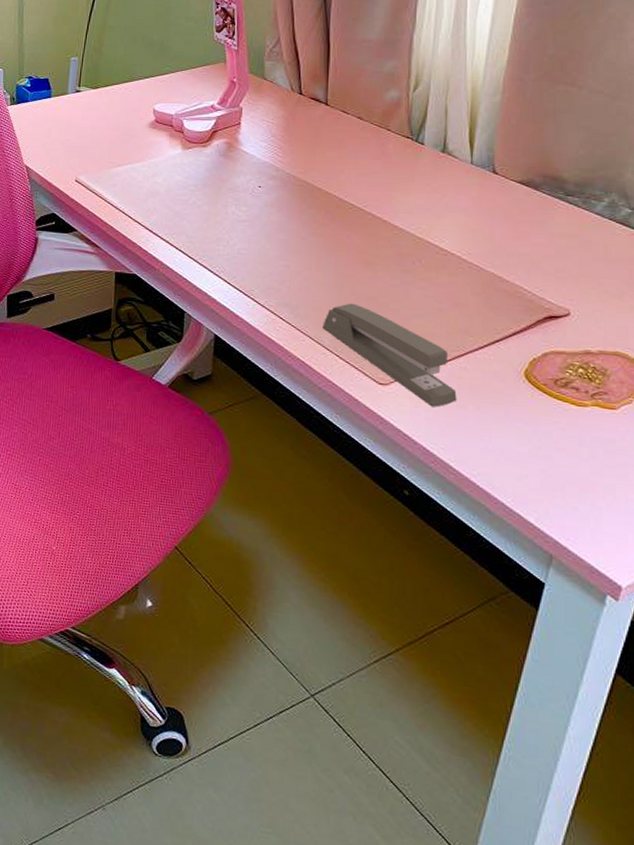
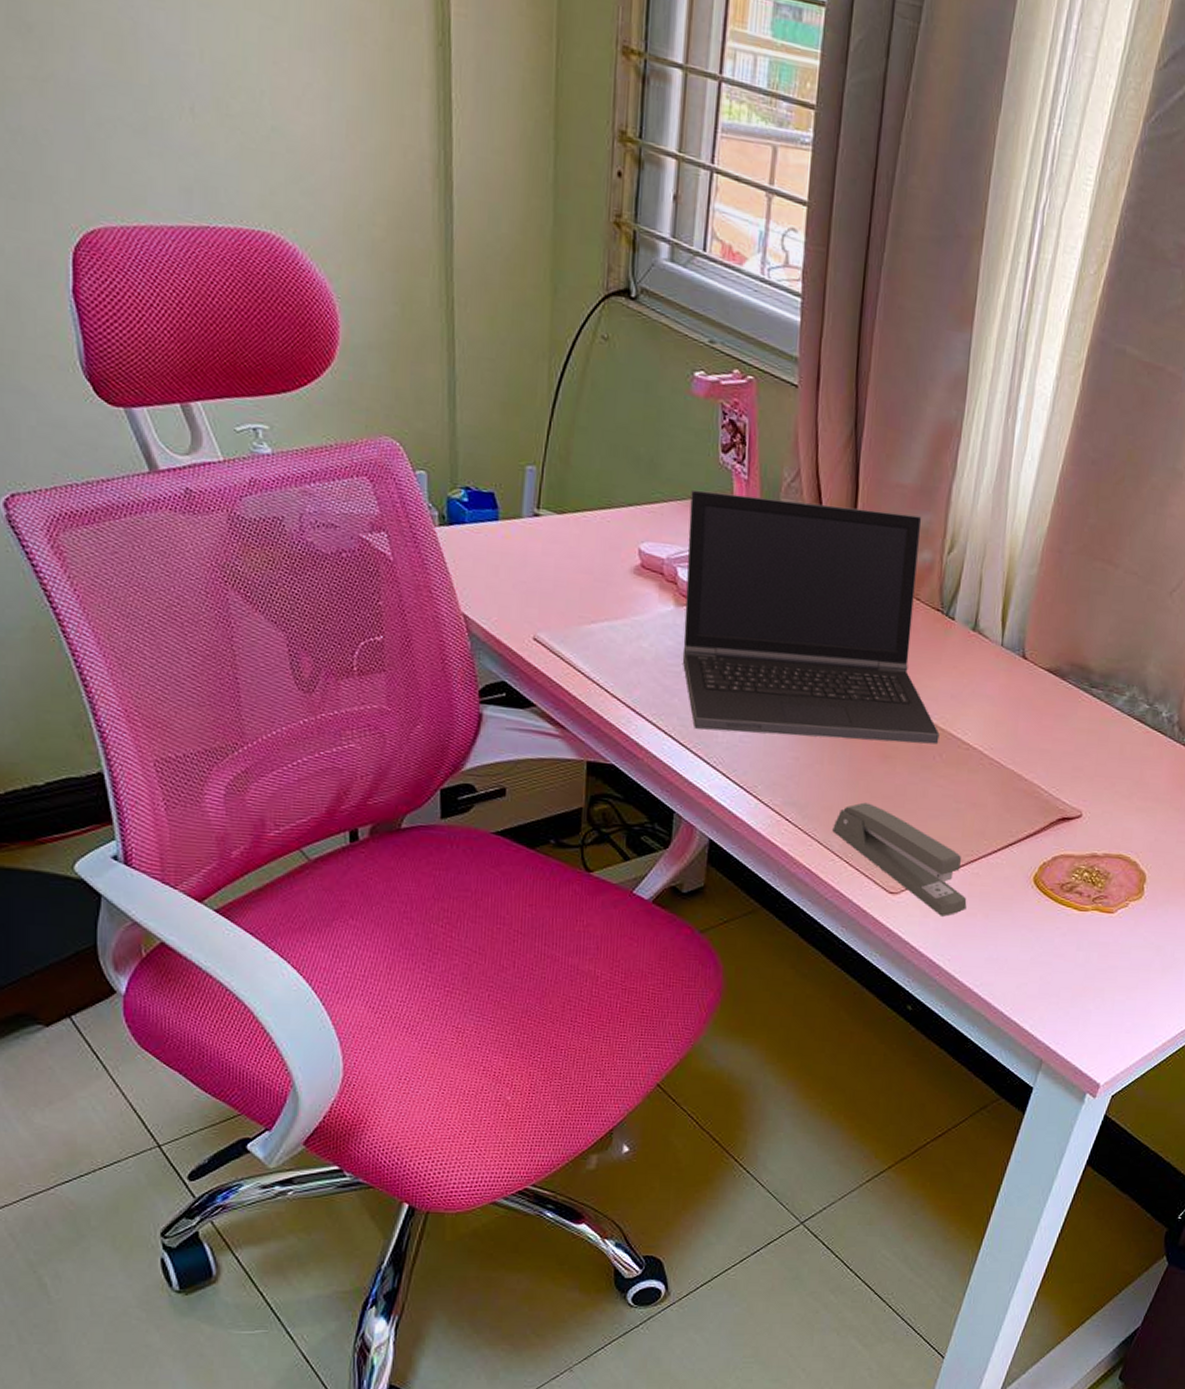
laptop computer: none [189,61,418,252] -> present [682,489,940,745]

